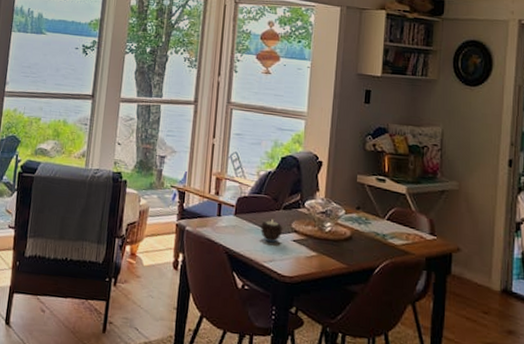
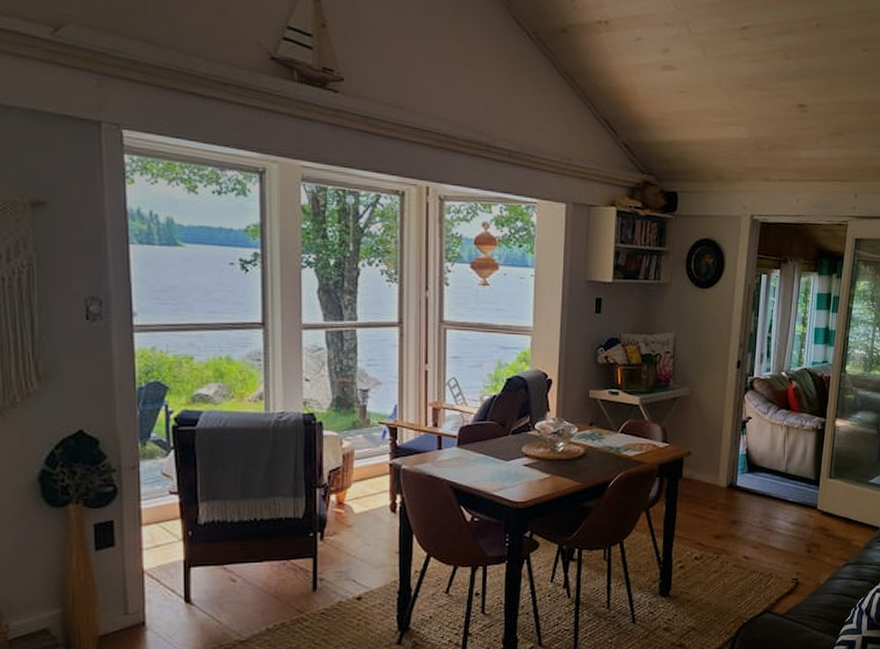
candle: present [260,220,283,243] -> none [487,447,513,470]

